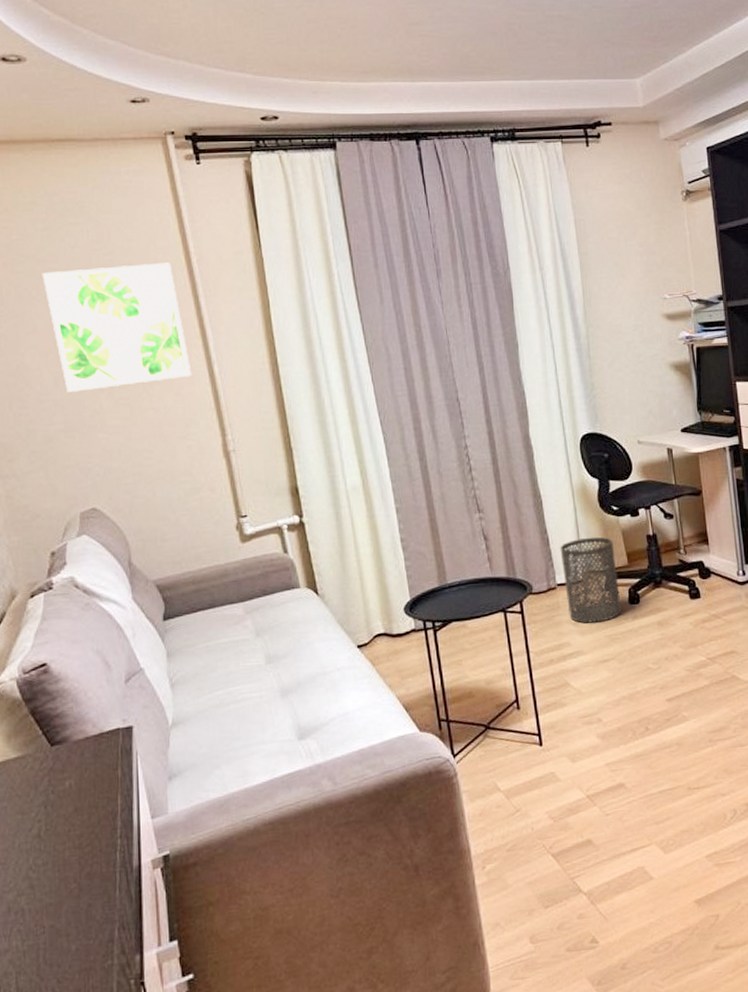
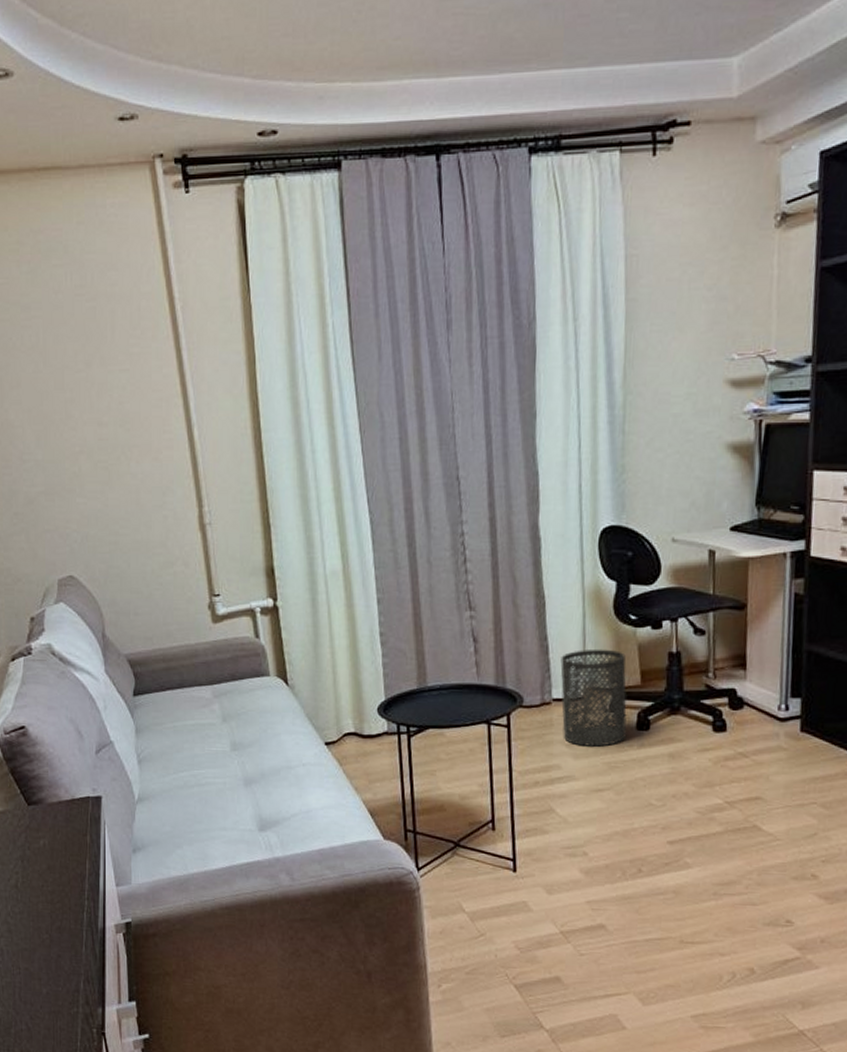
wall art: present [42,262,192,392] -> none [26,310,171,452]

